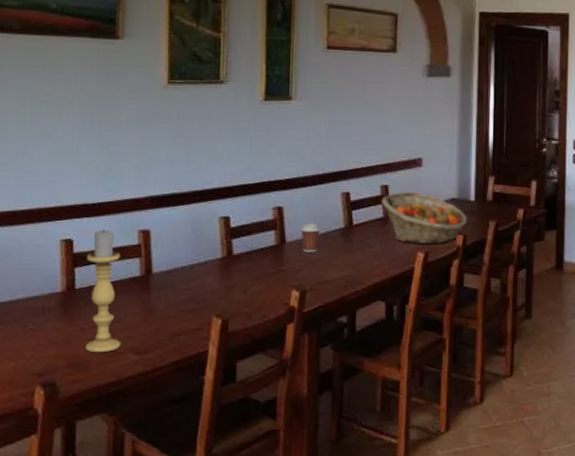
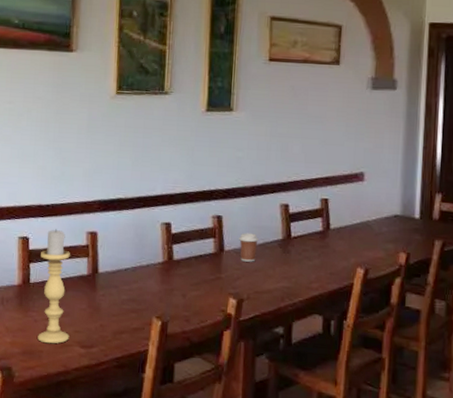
fruit basket: present [381,192,468,245] -> none [321,206,412,261]

